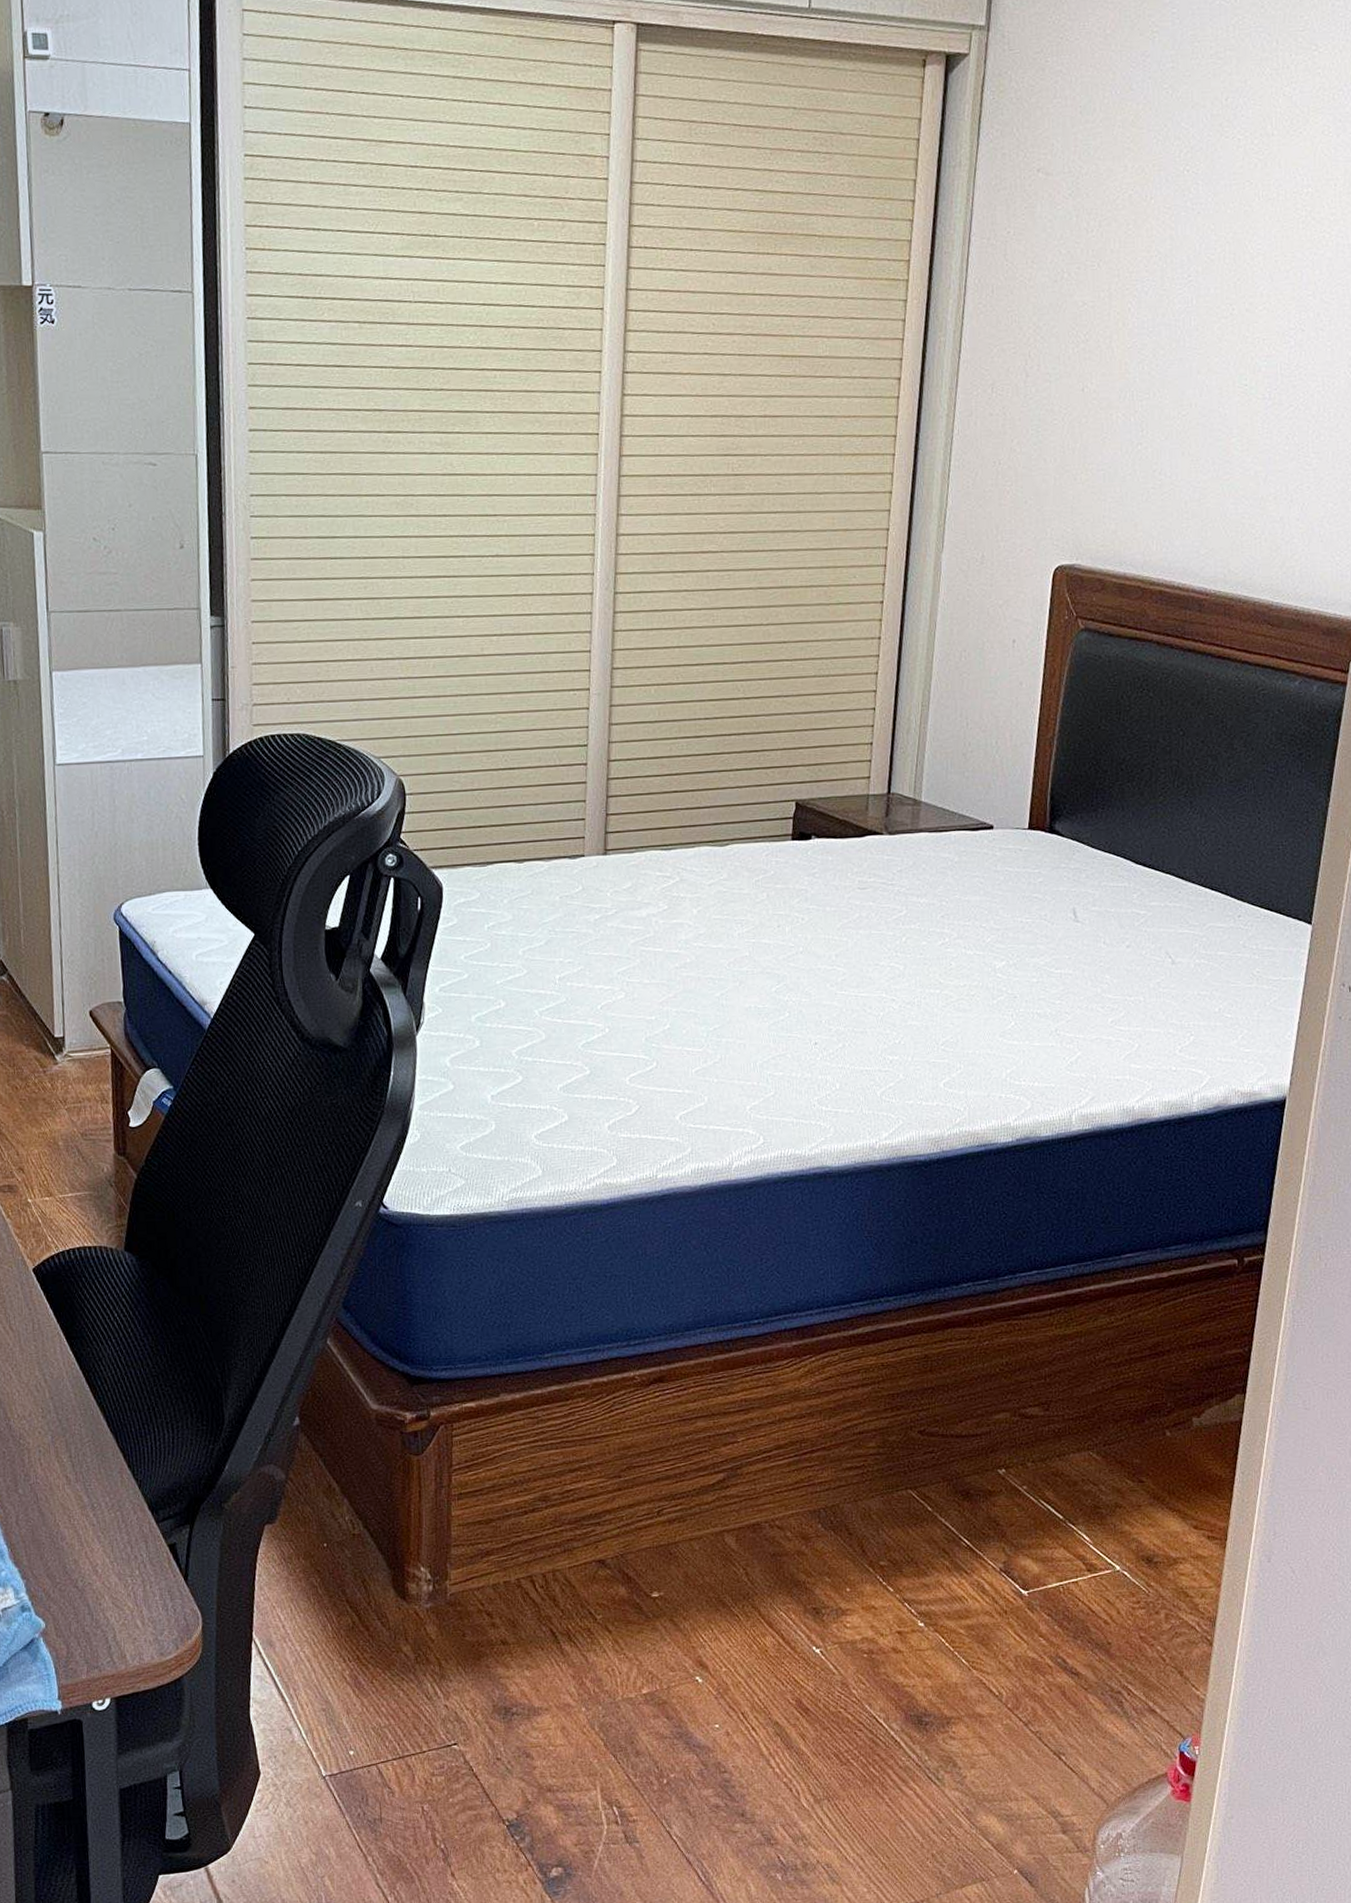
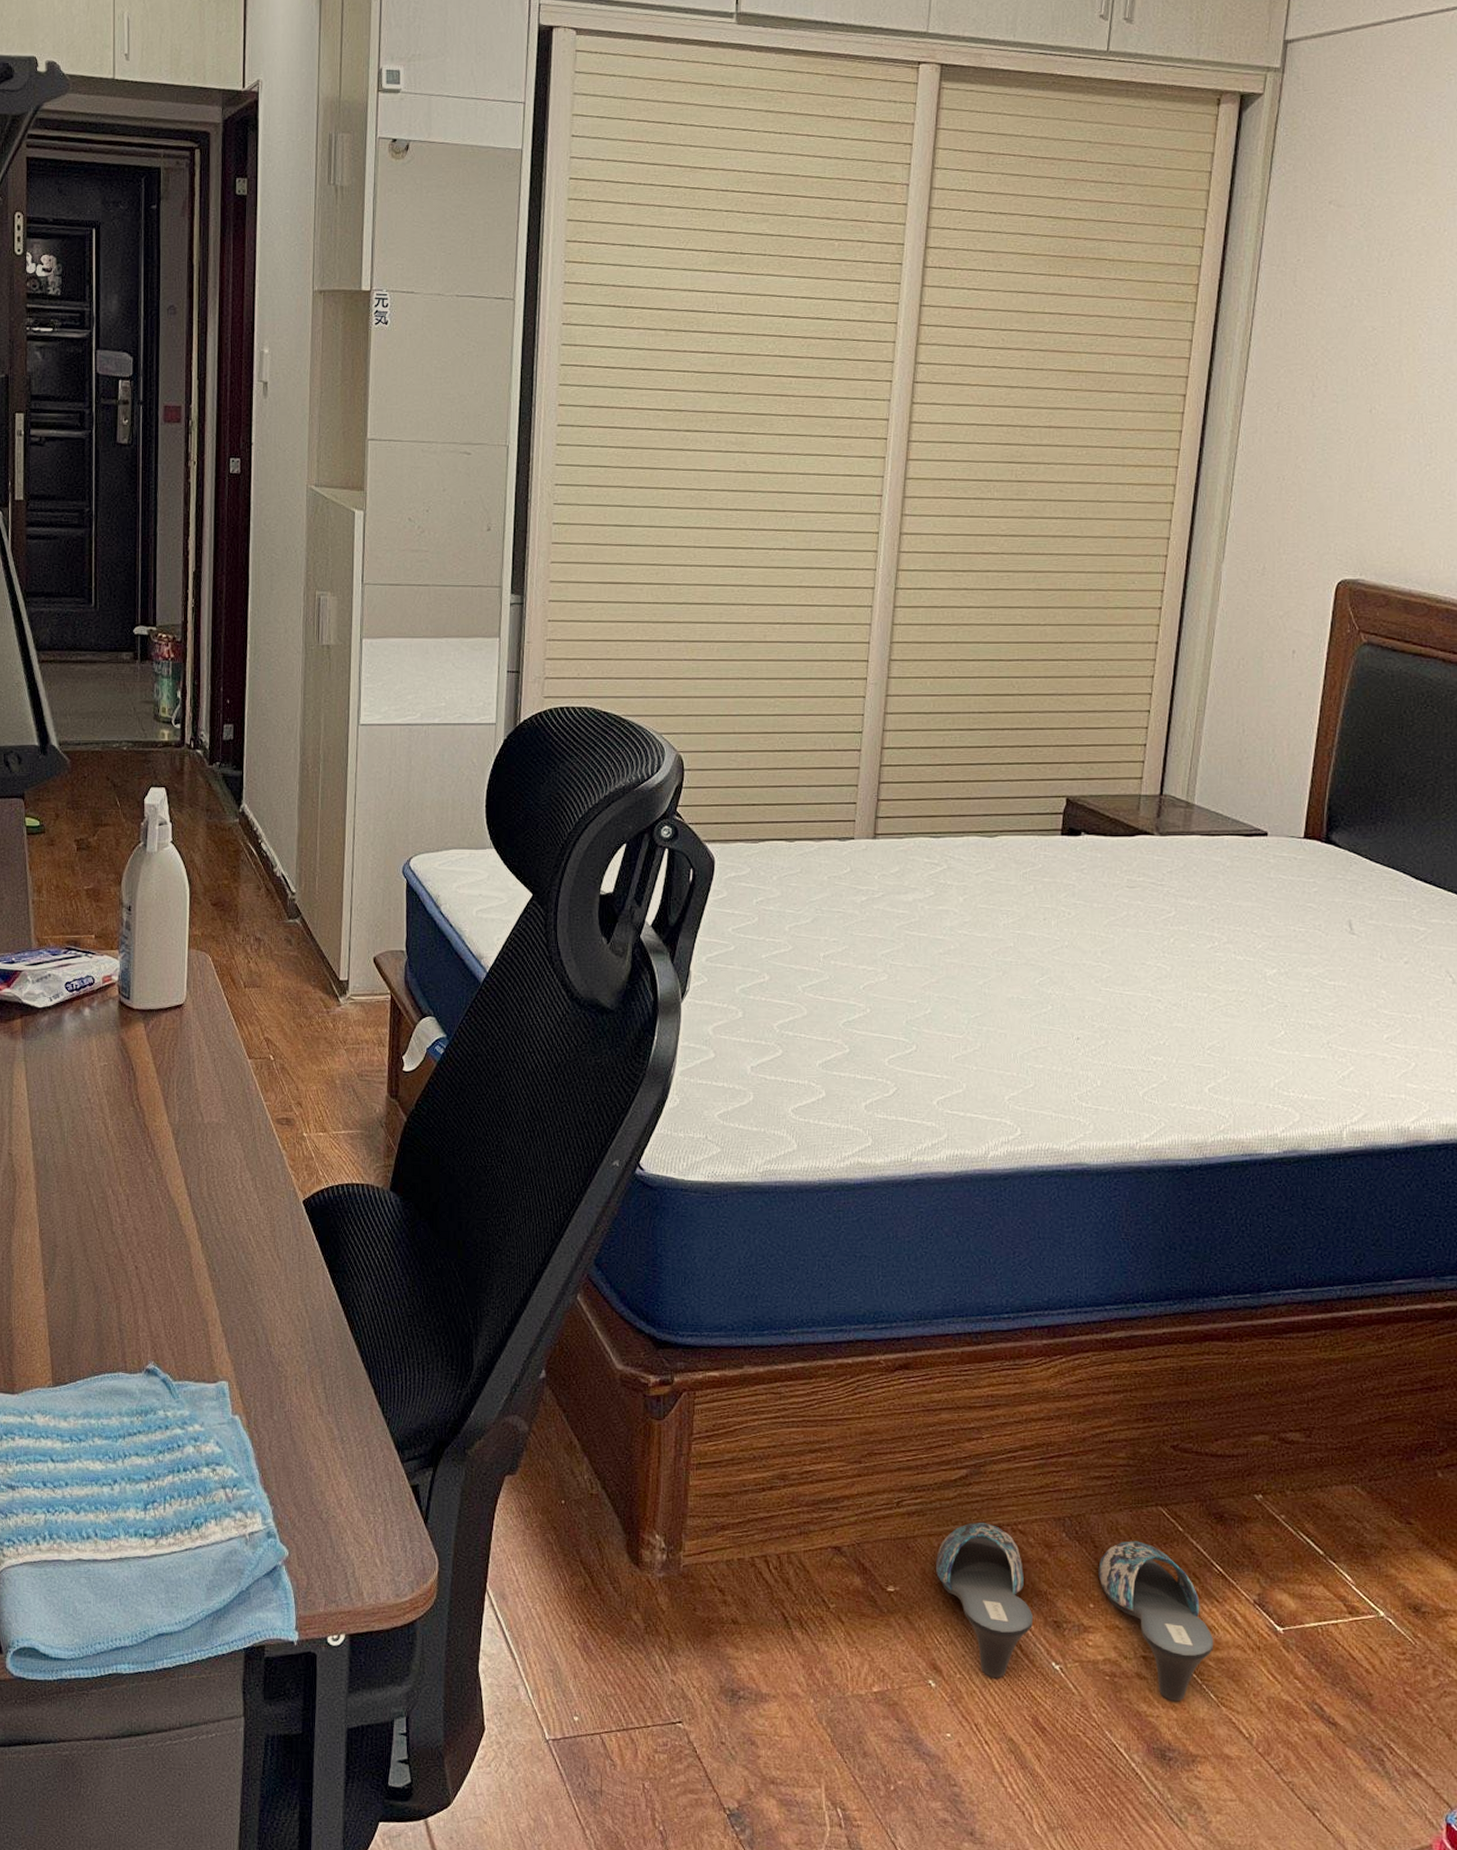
slippers: none [698,1521,963,1671] -> present [936,1522,1213,1702]

